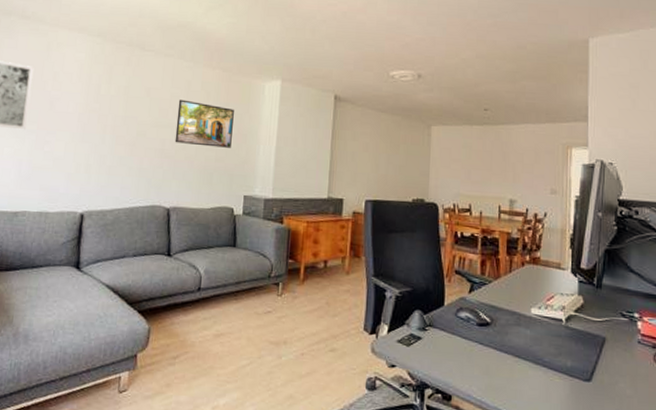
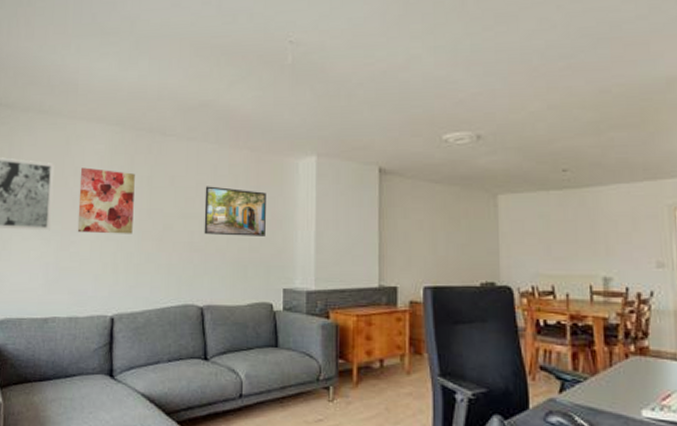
wall art: none [52,73,113,138] -> present [77,167,135,234]

